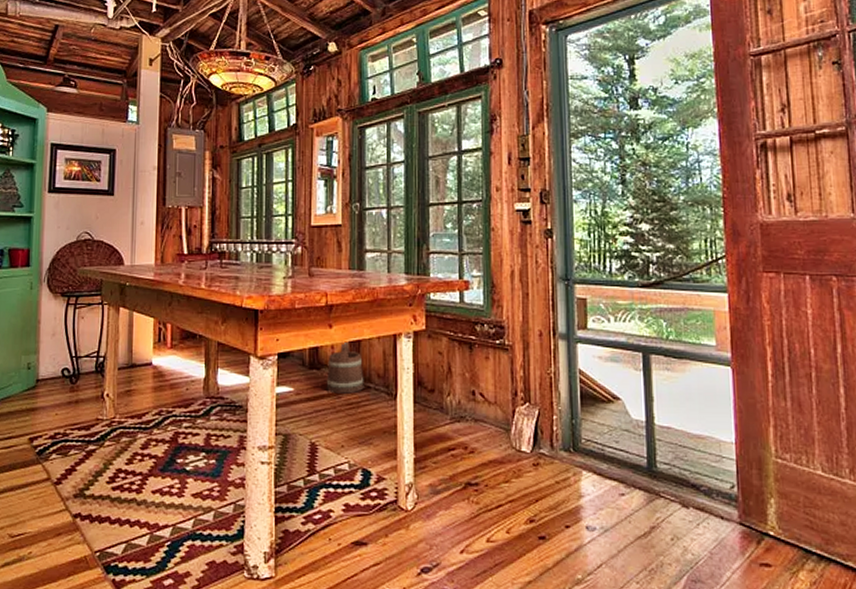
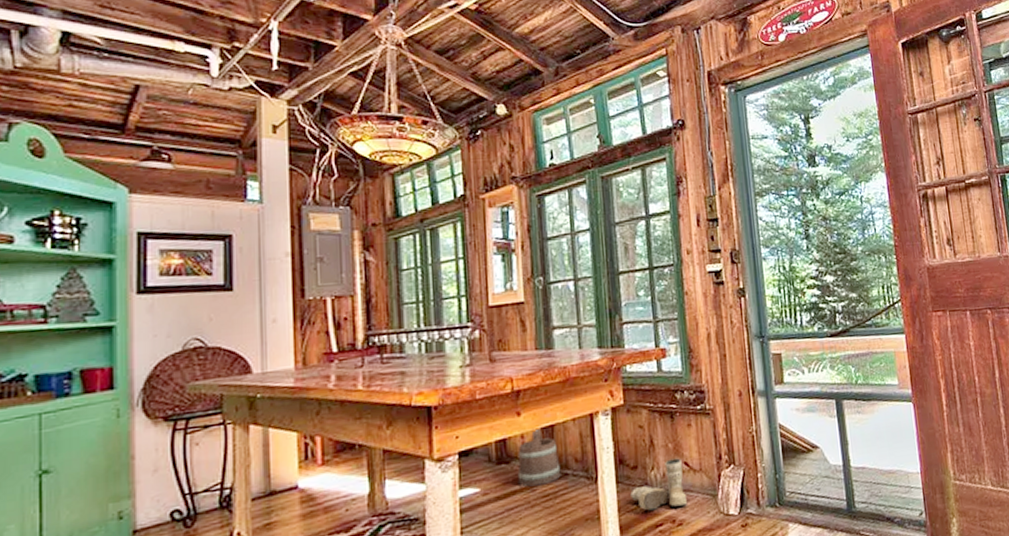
boots: none [426,388,479,435] -> present [630,458,687,511]

